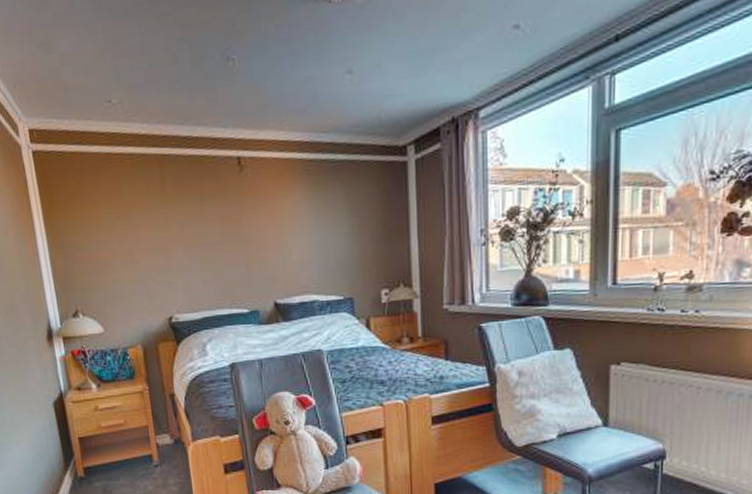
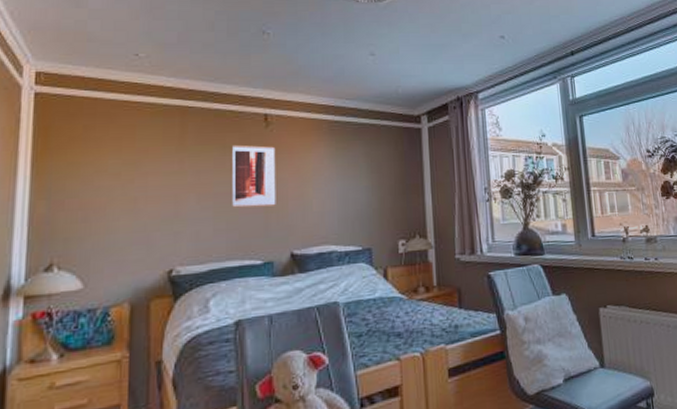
wall art: none [210,192,257,259] -> present [232,144,276,208]

